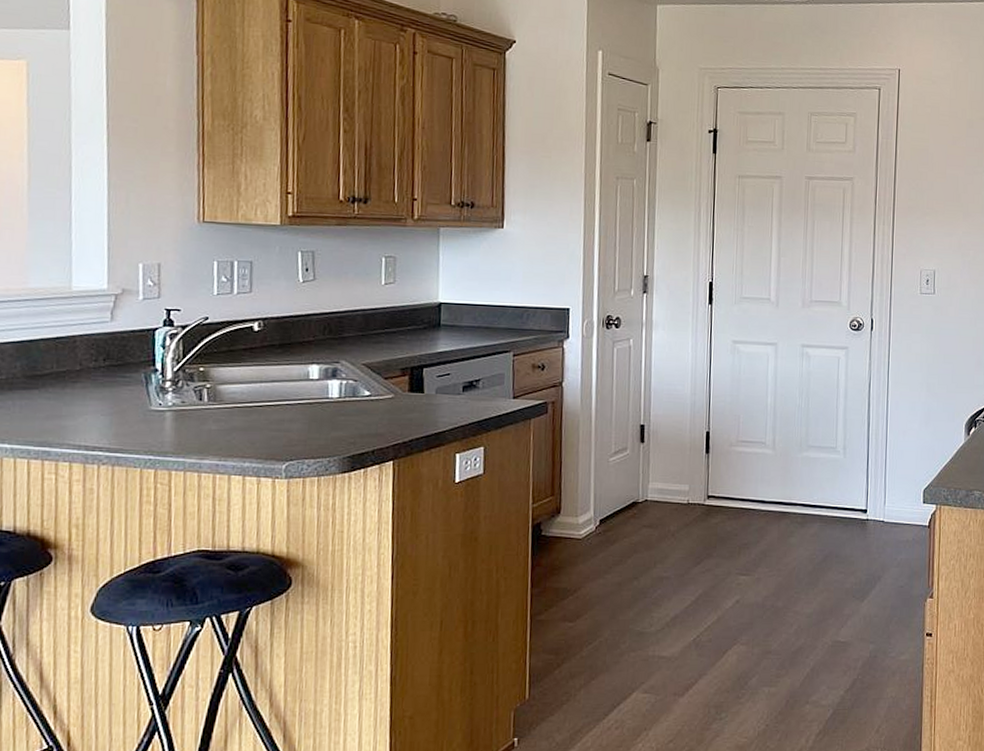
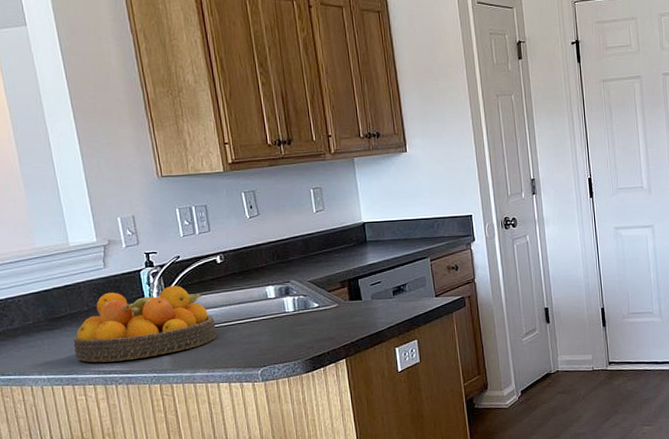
fruit bowl: none [52,351,239,436] -> present [73,285,217,363]

